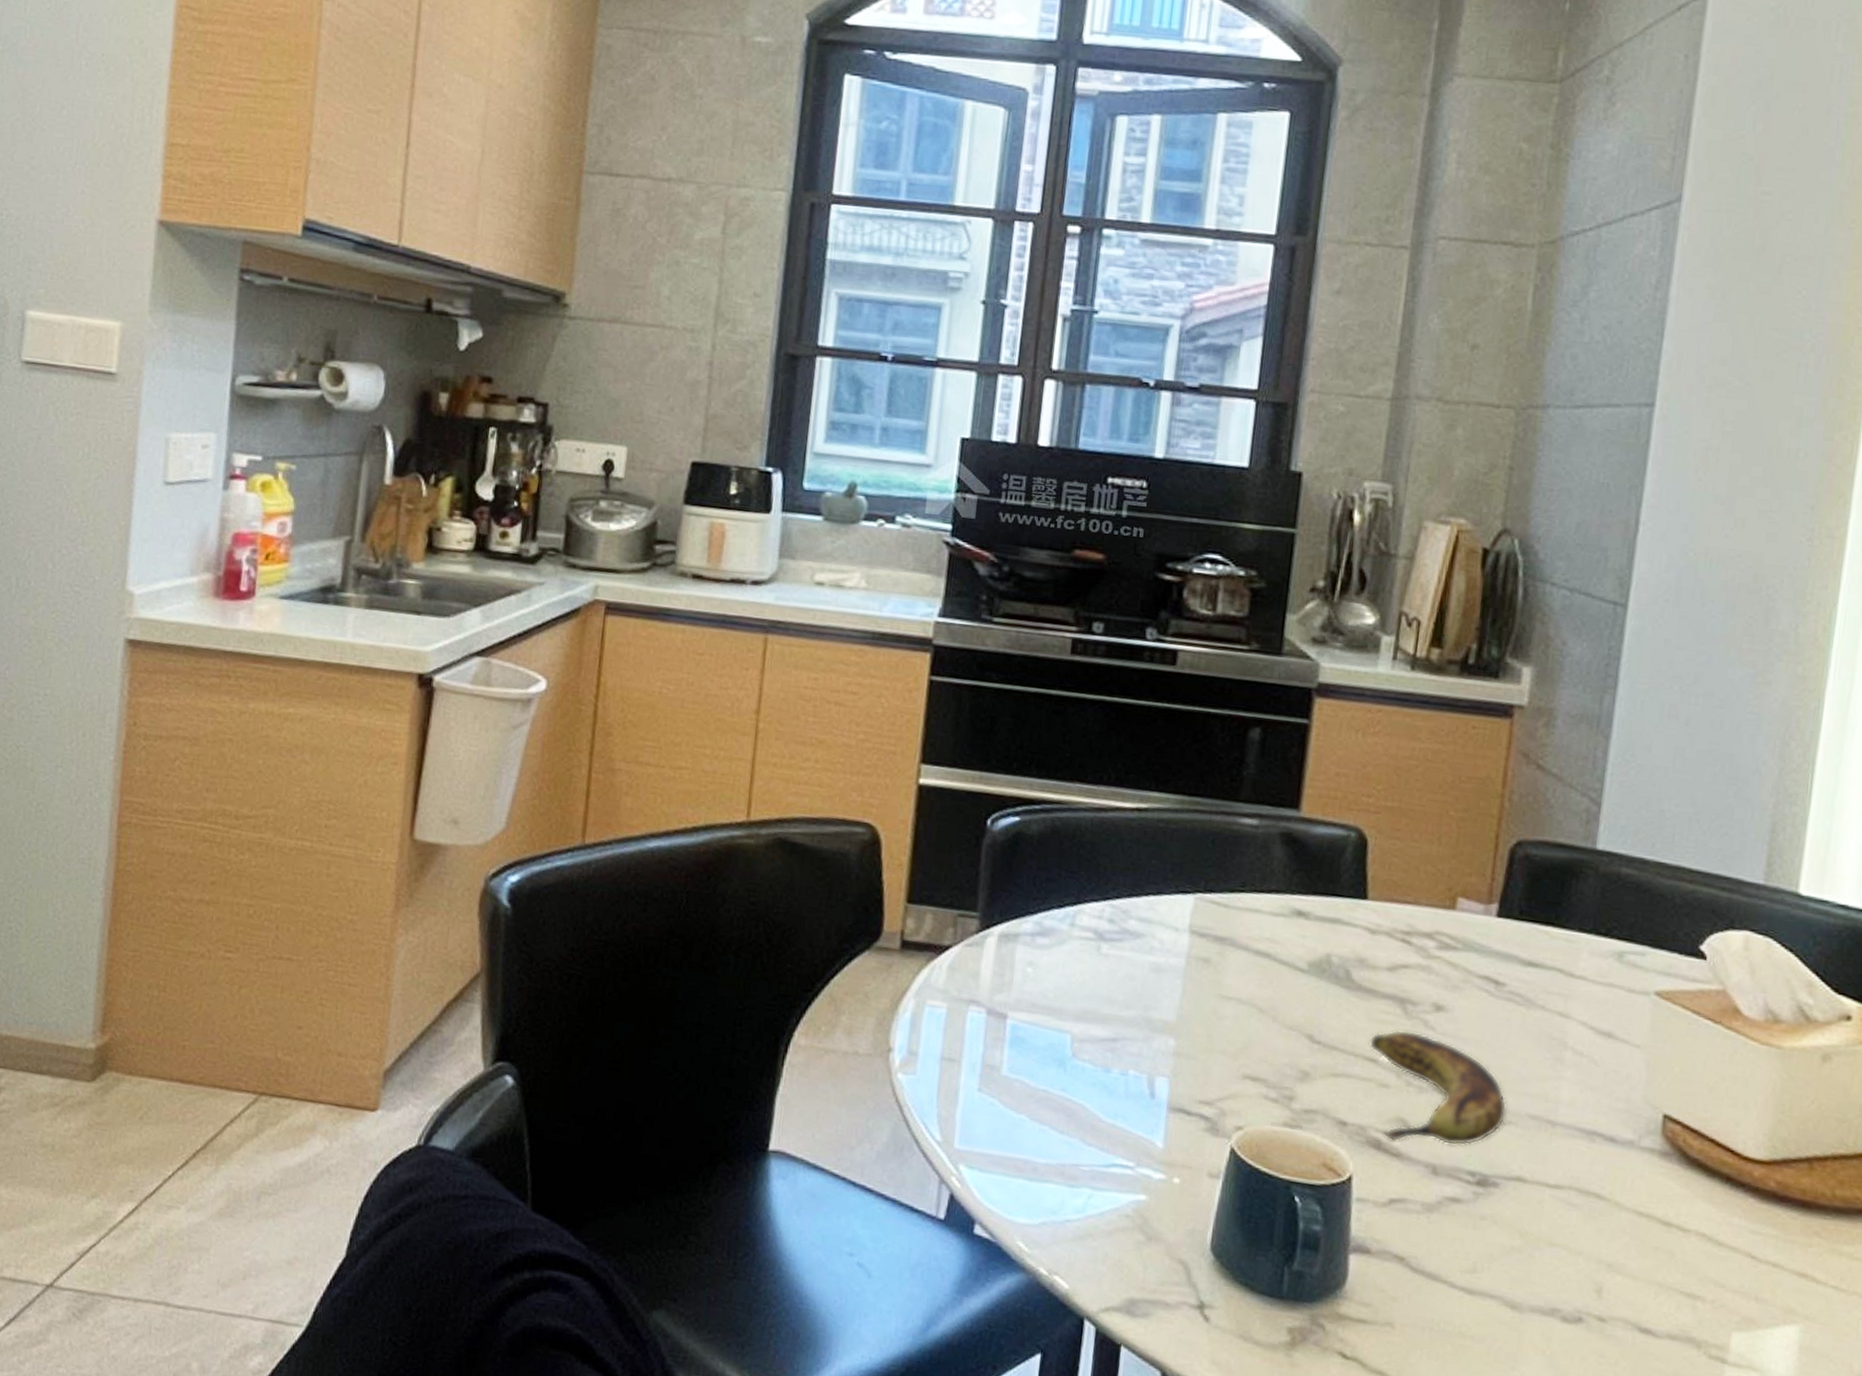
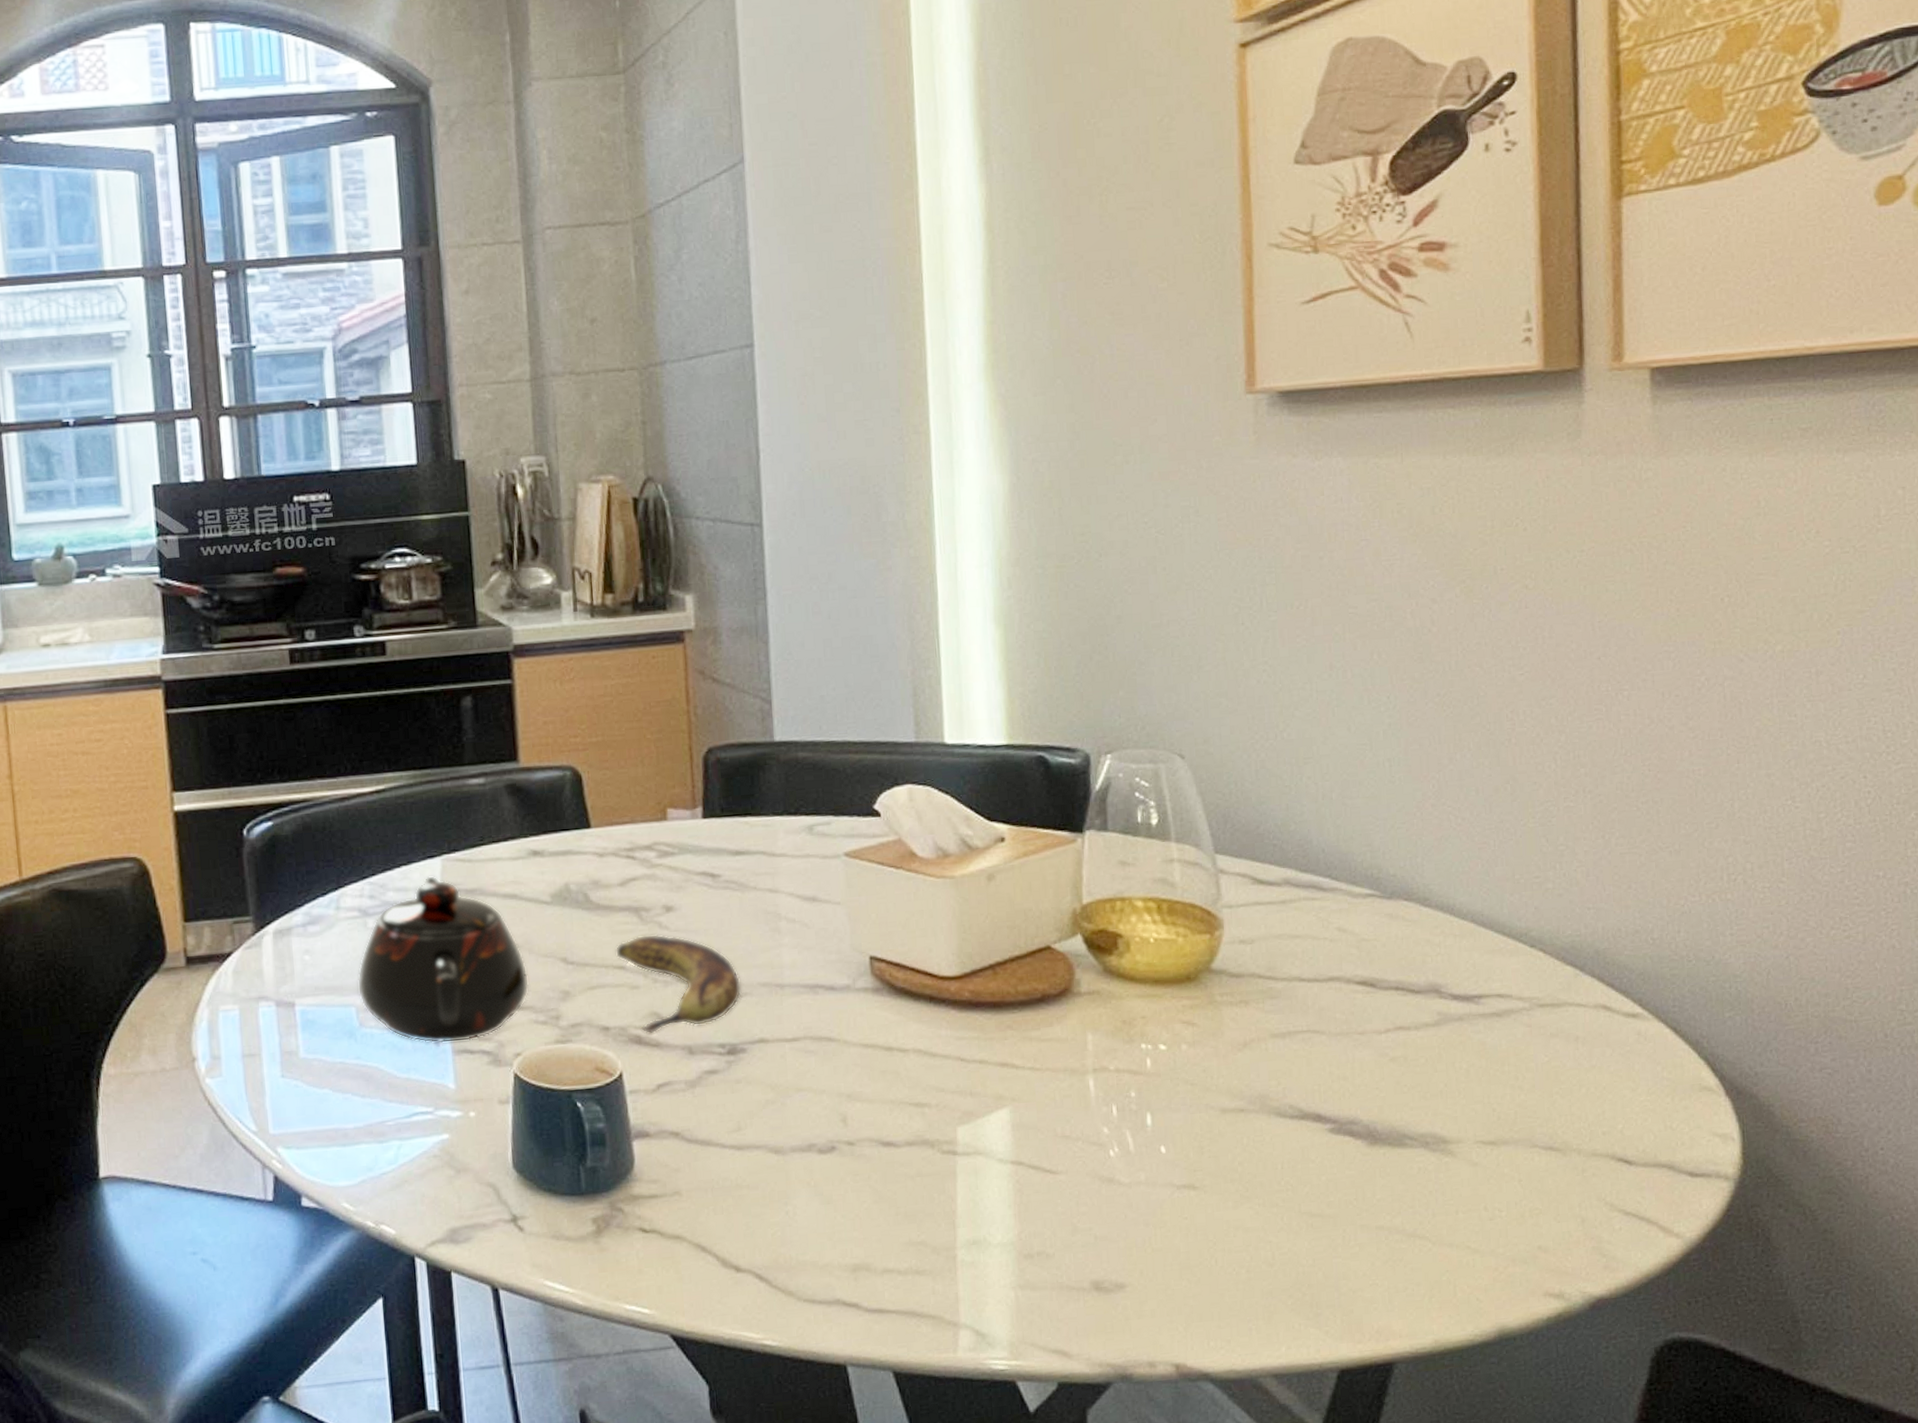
teapot: none [1077,912,1267,1101] -> present [357,876,530,1044]

